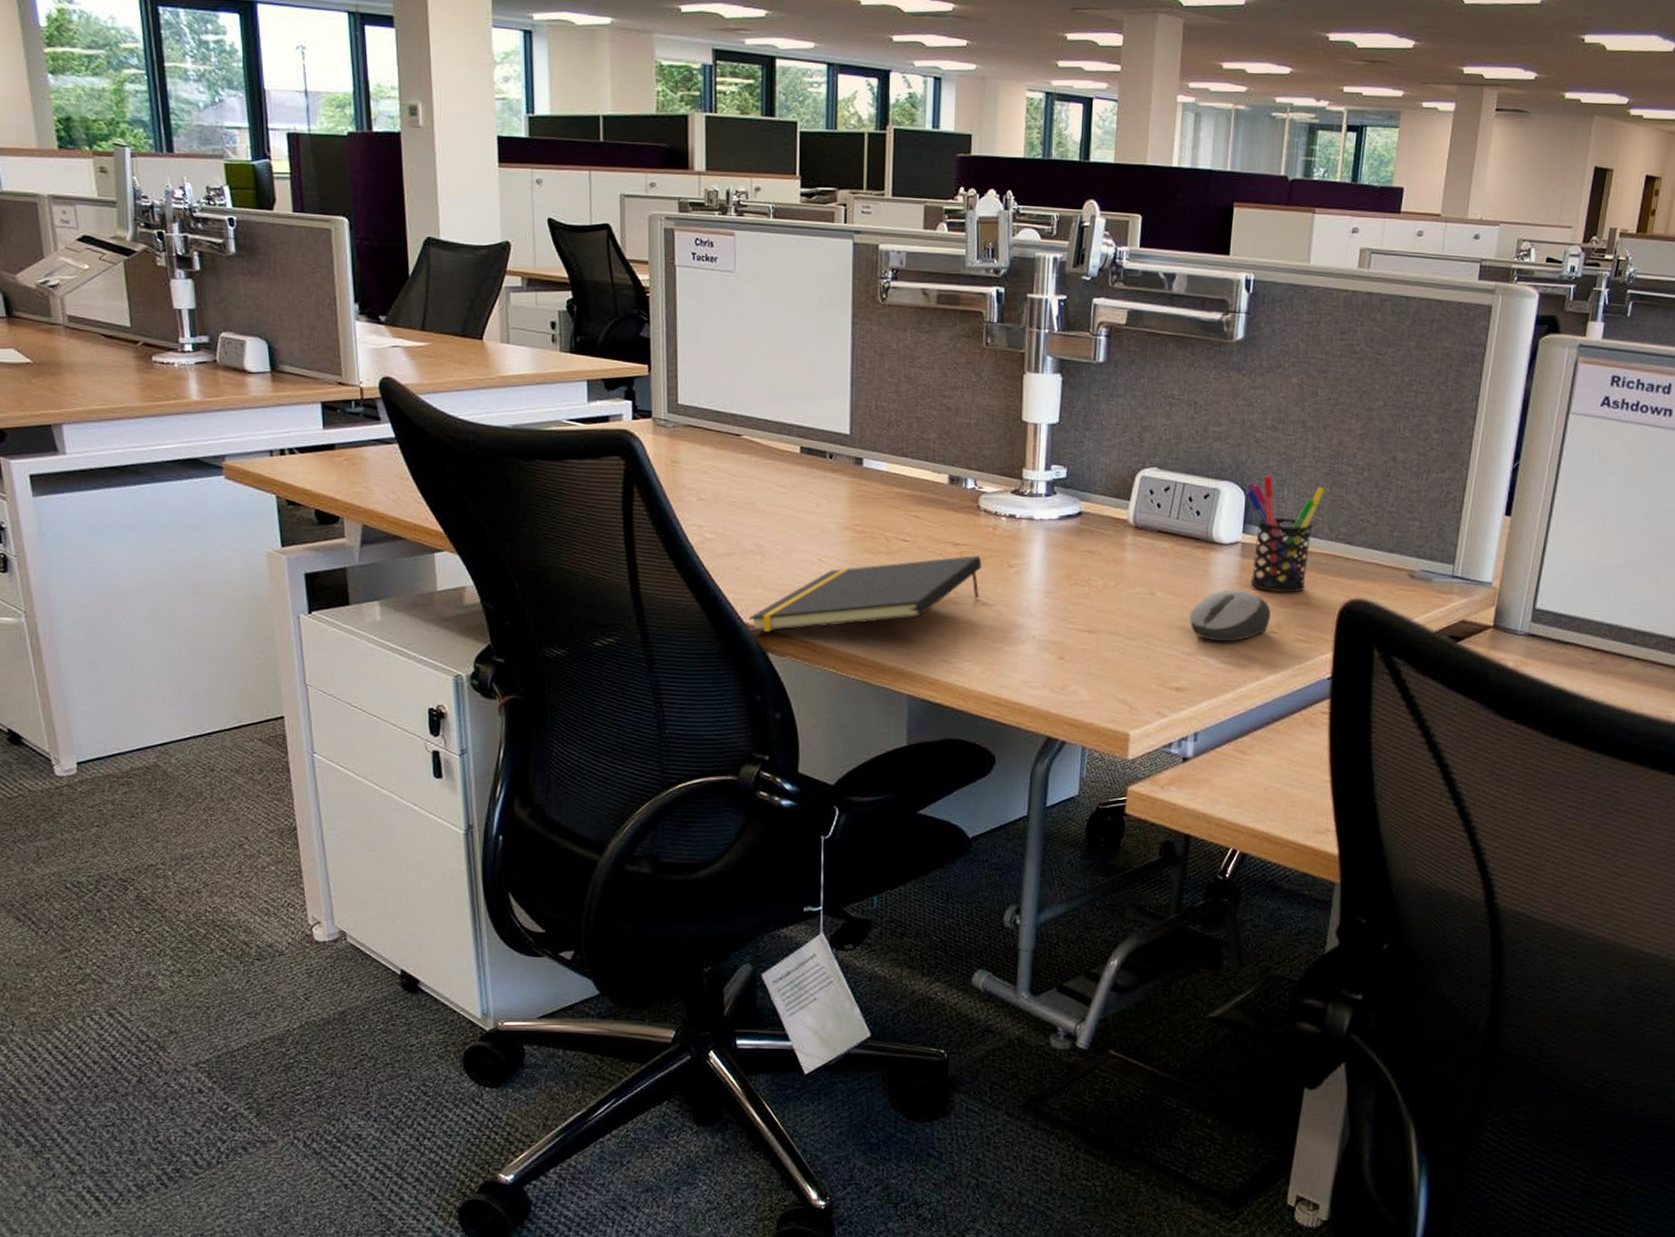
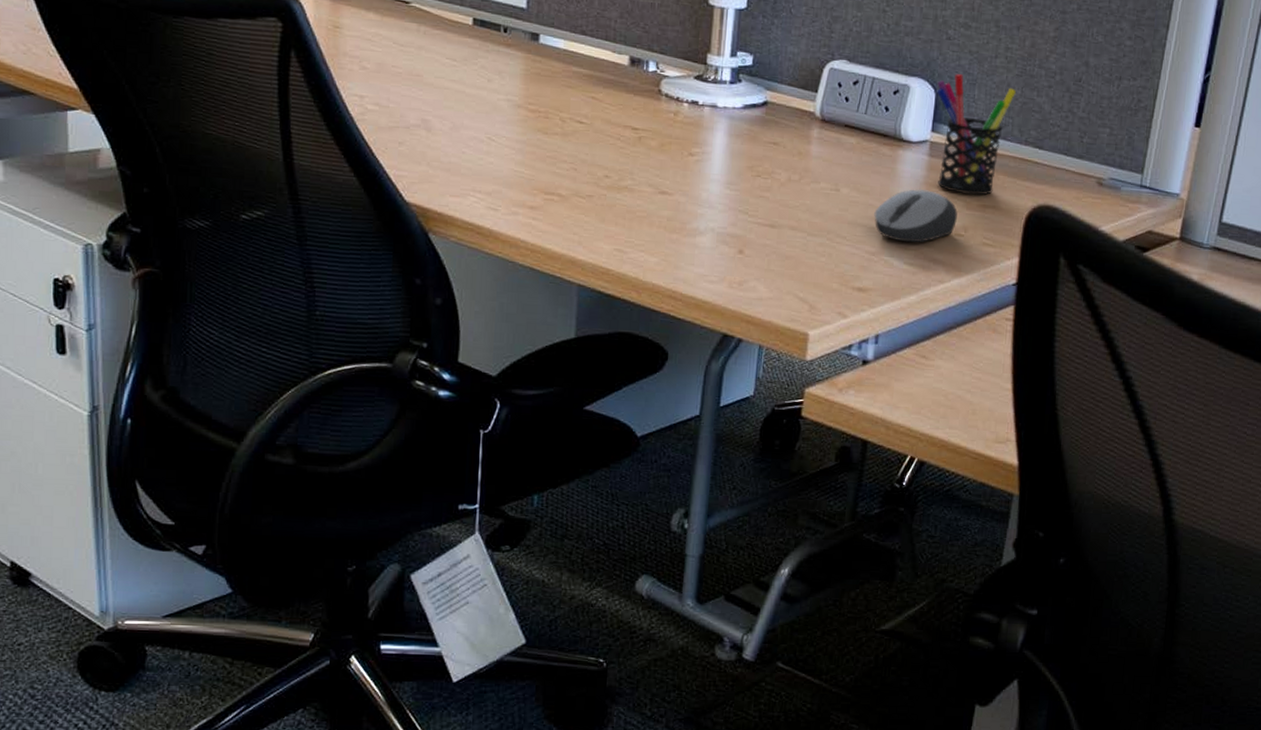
notepad: present [748,556,982,633] -> none [410,141,661,212]

